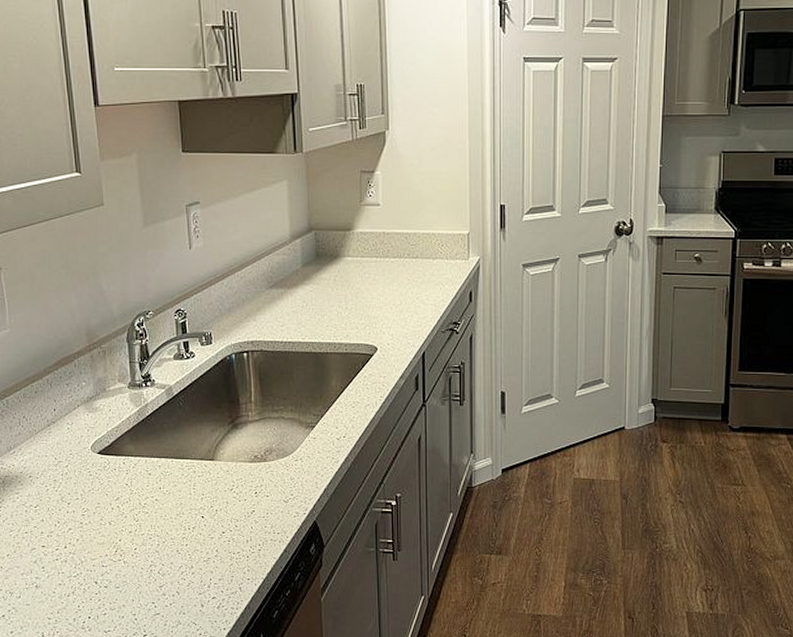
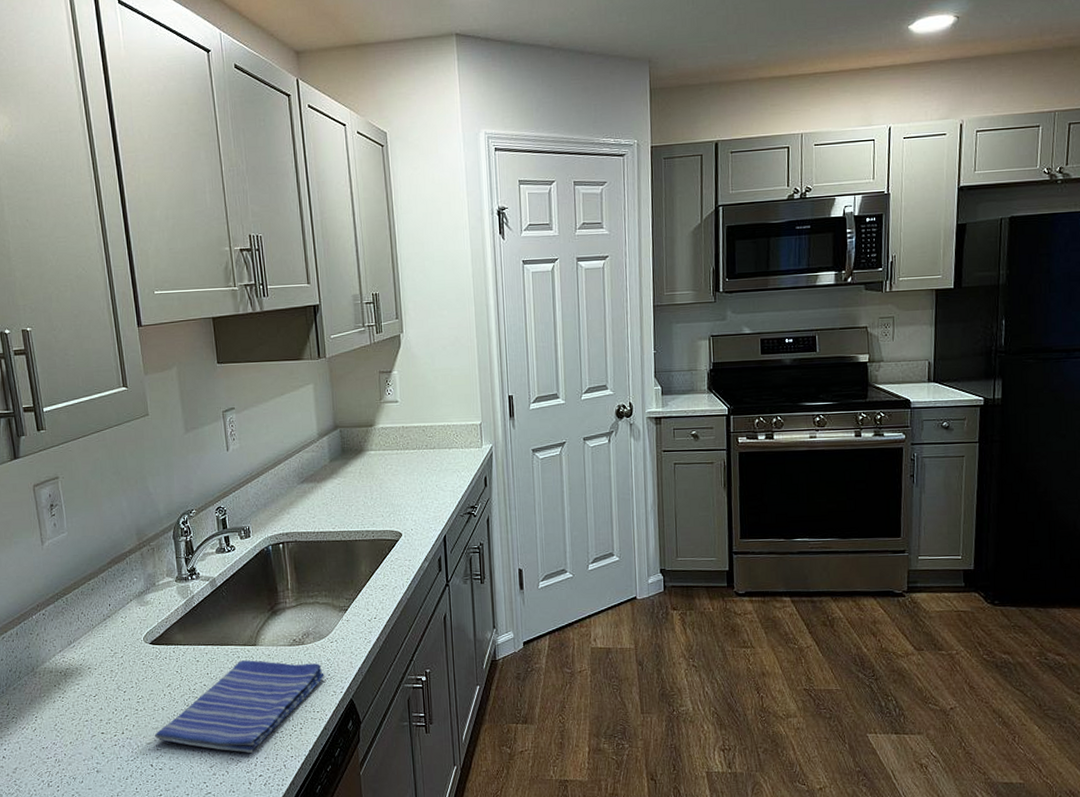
dish towel: none [99,475,287,573] -> present [154,660,325,753]

